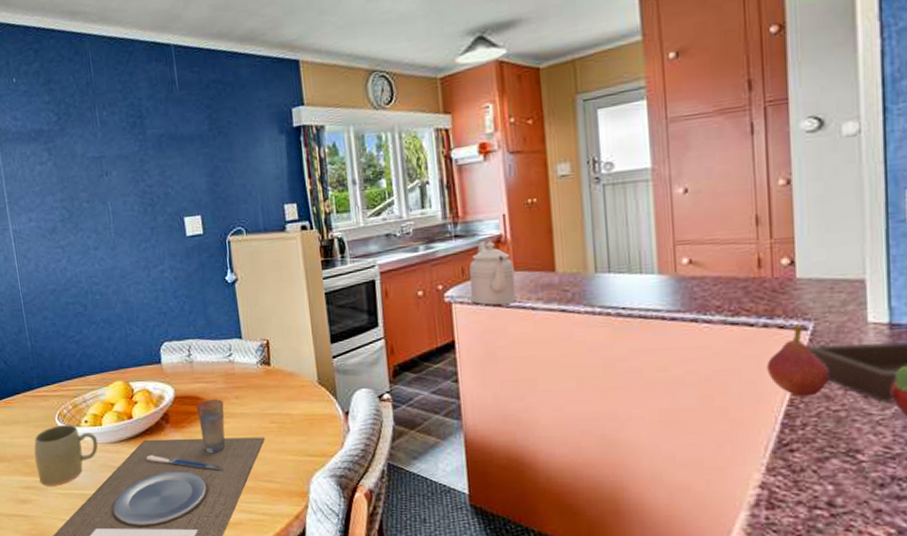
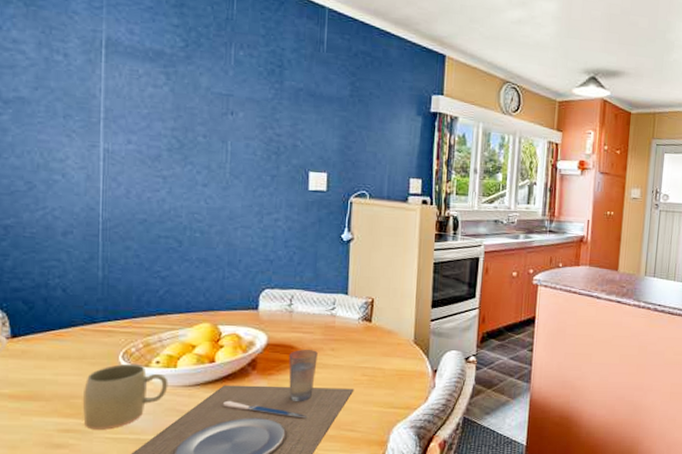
coffeepot: present [469,241,517,305] -> none [553,239,590,292]

